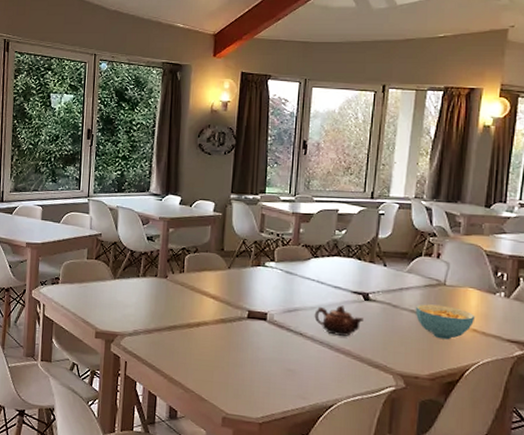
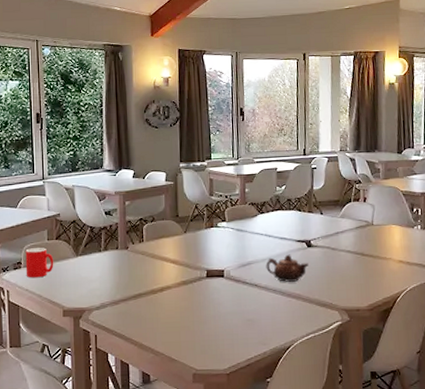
cup: none [62,265,91,296] -> present [25,248,54,278]
cereal bowl: present [415,304,476,340] -> none [350,243,400,273]

